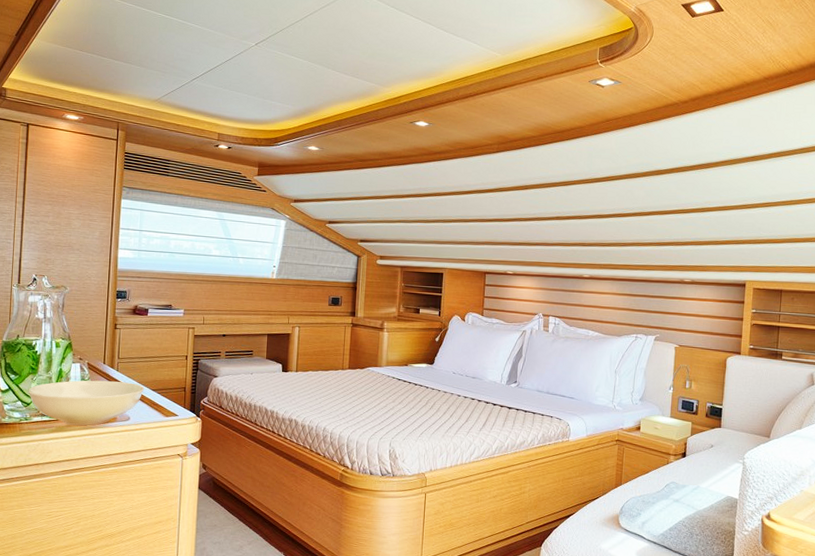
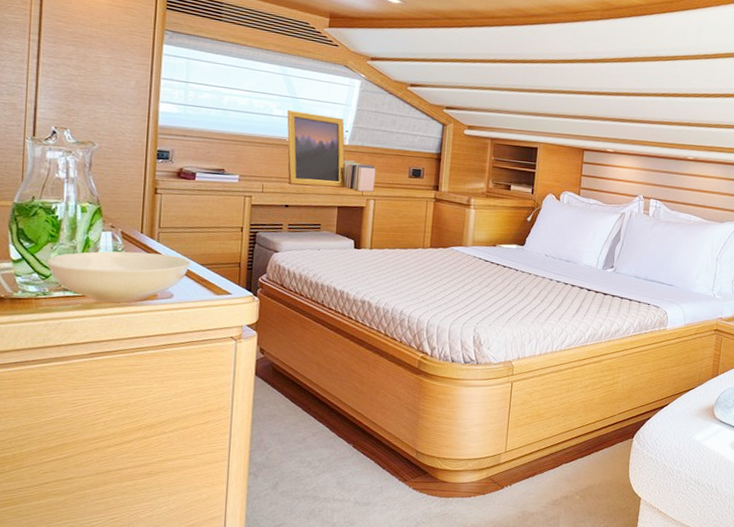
picture frame: none [223,250,274,318] -> present [287,109,346,188]
books: none [272,292,300,320] -> present [343,159,376,192]

